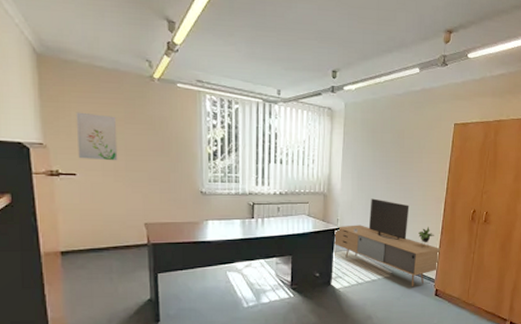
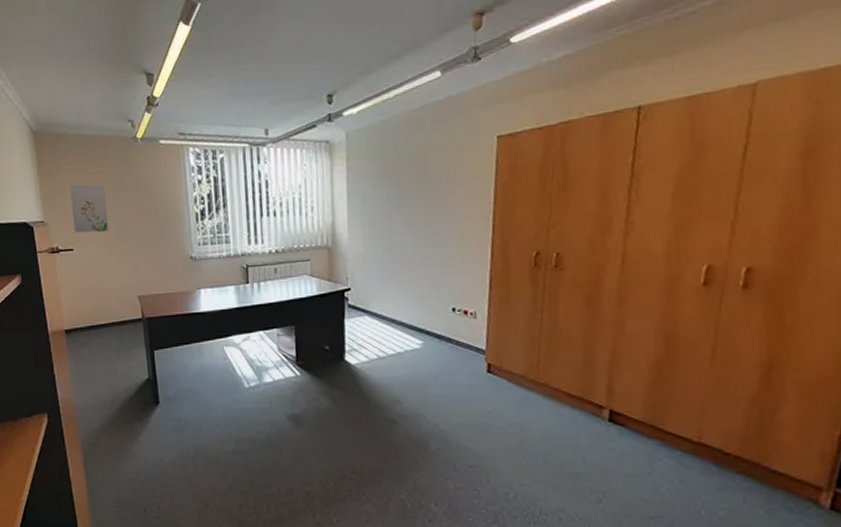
media console: present [334,198,441,286] -> none [344,247,491,360]

